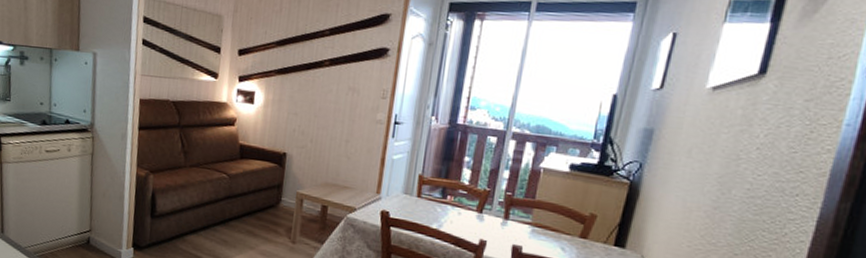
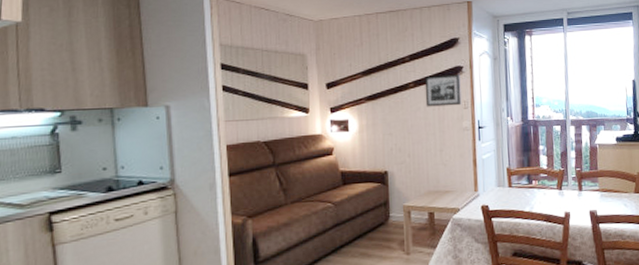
picture frame: none [339,55,384,94] -> present [424,74,462,107]

